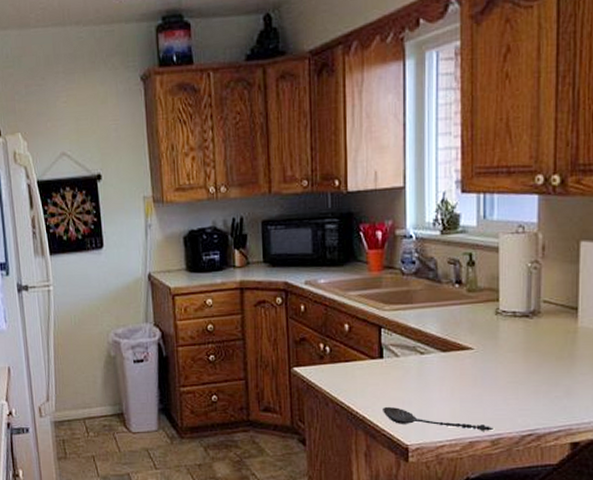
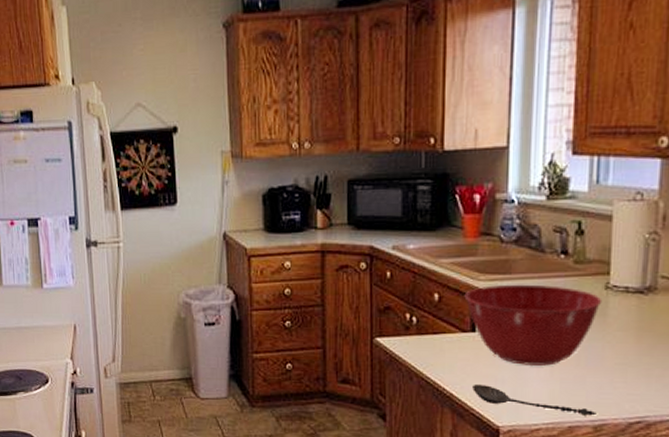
mixing bowl: none [372,312,494,387] -> present [464,284,603,366]

